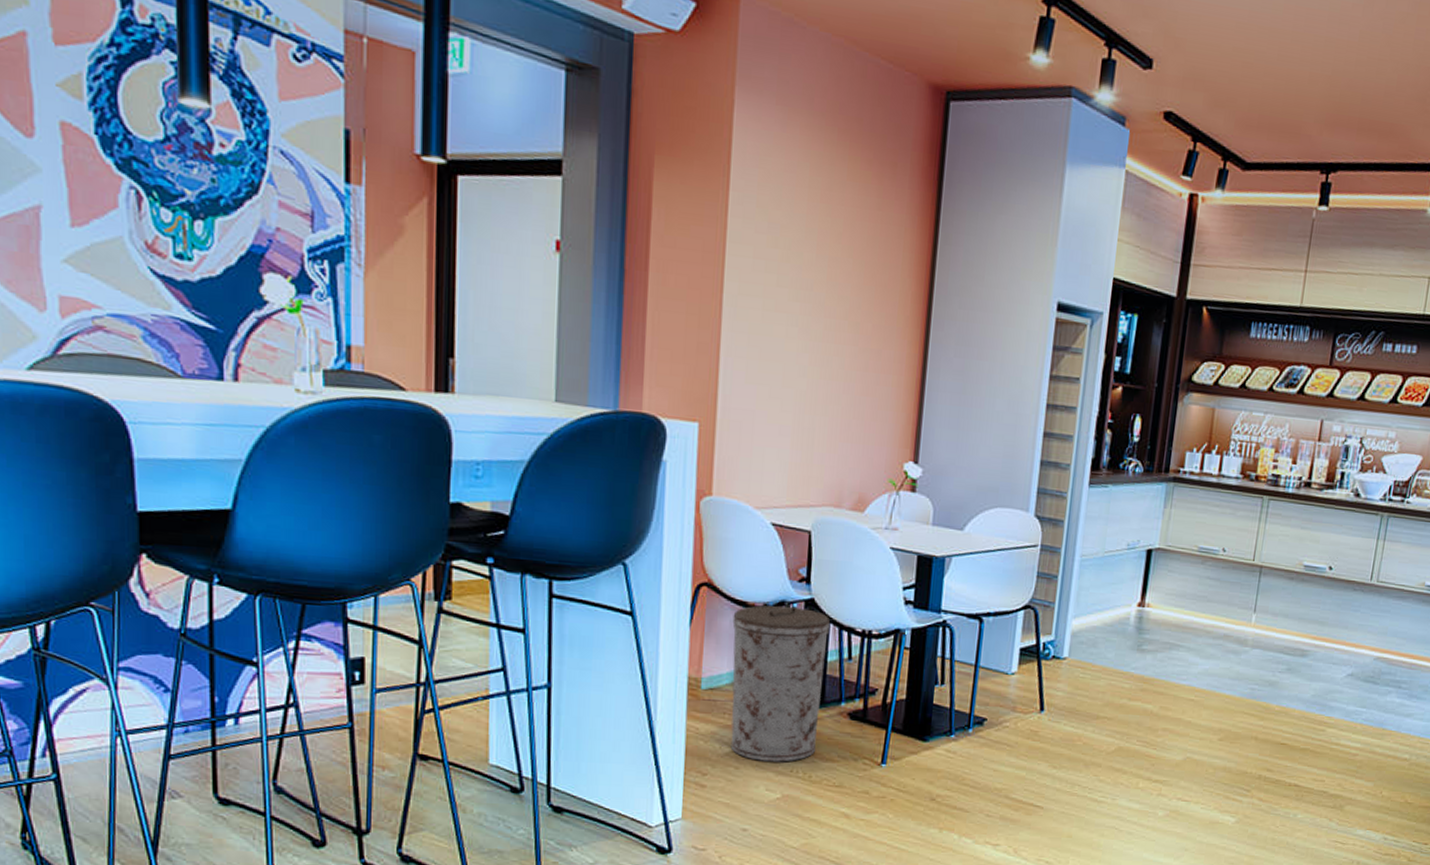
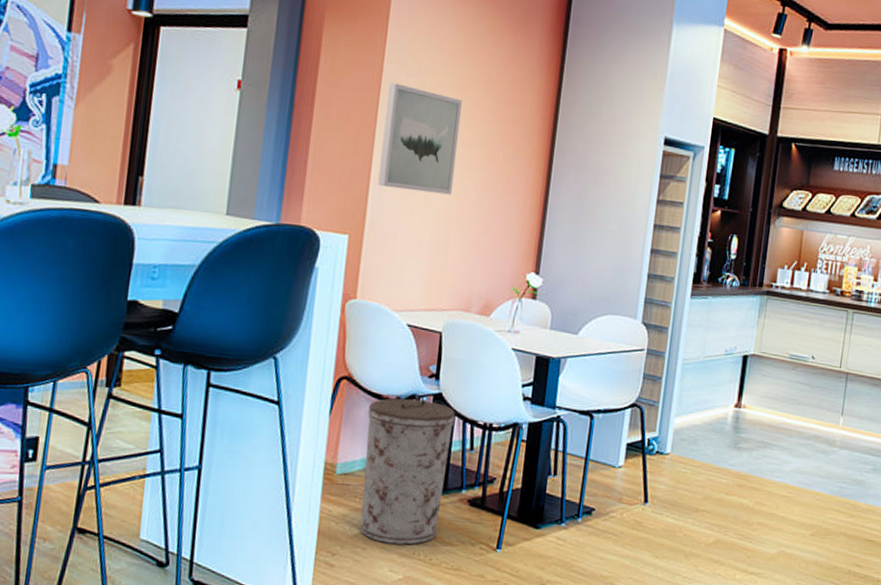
wall art: none [729,241,823,374] -> present [377,82,463,195]

